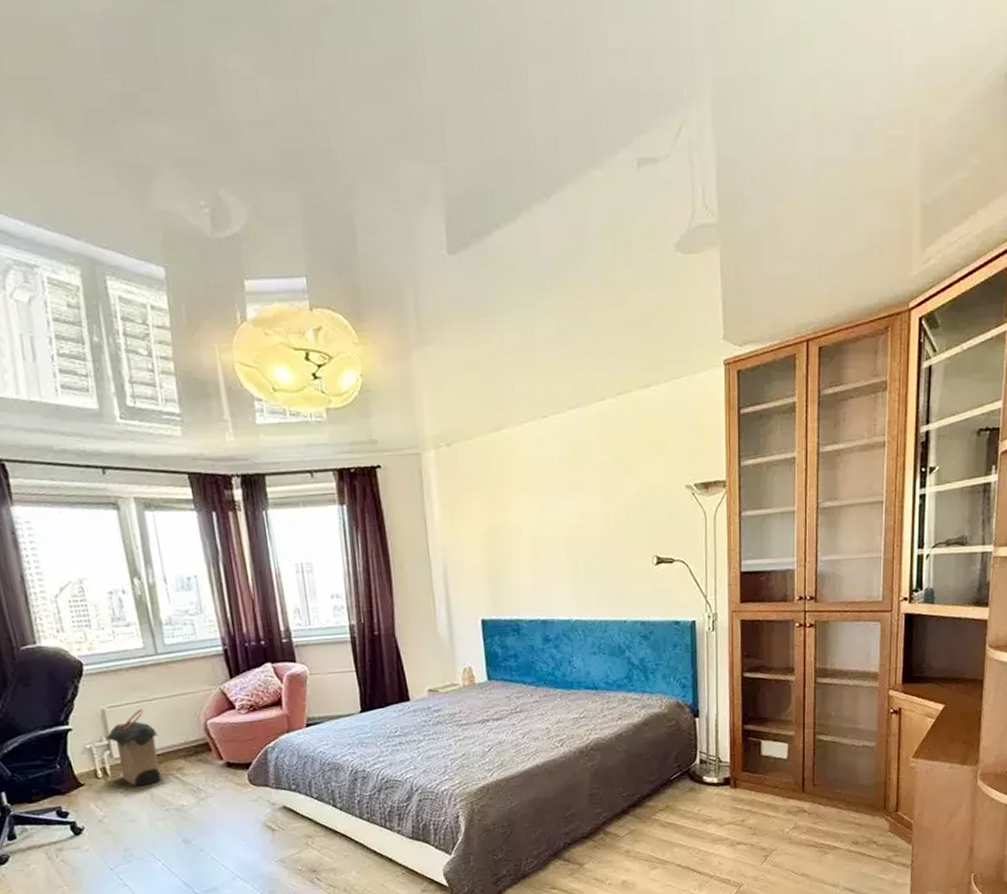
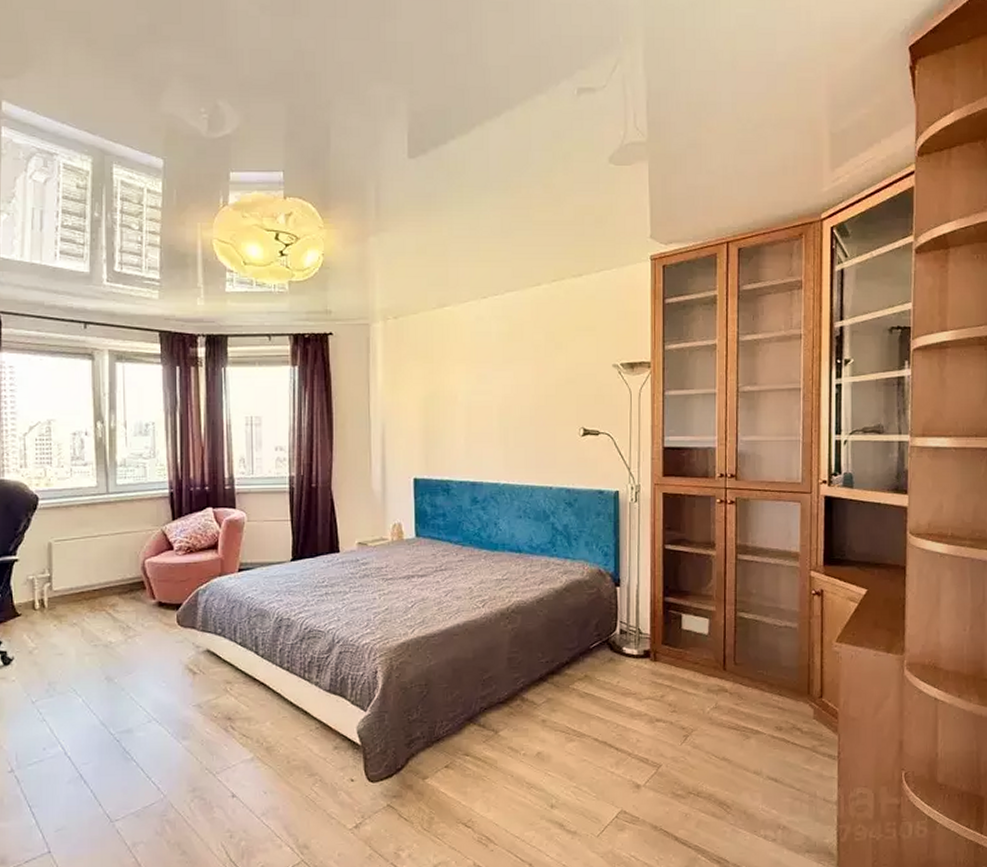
laundry hamper: present [107,709,162,787] -> none [49,544,98,620]

